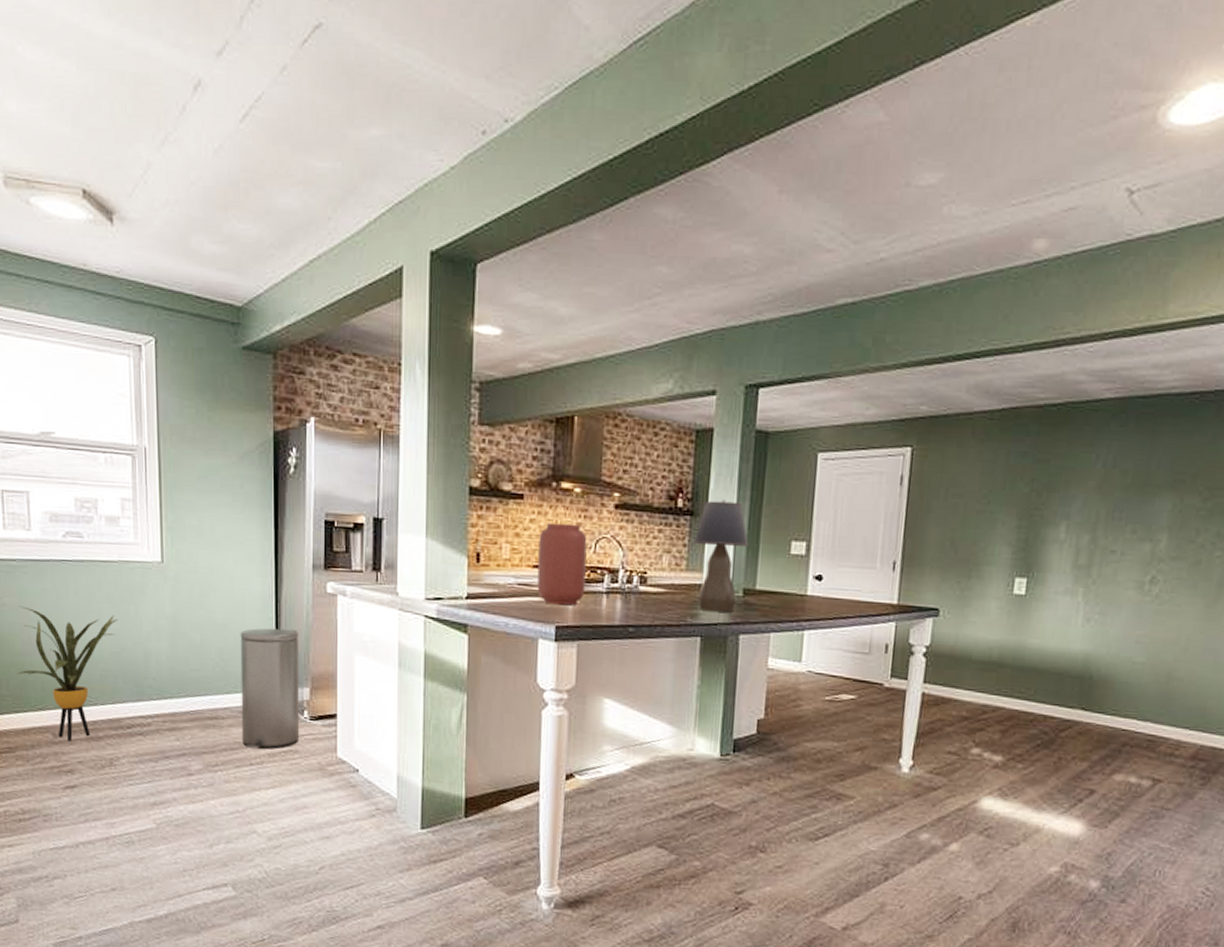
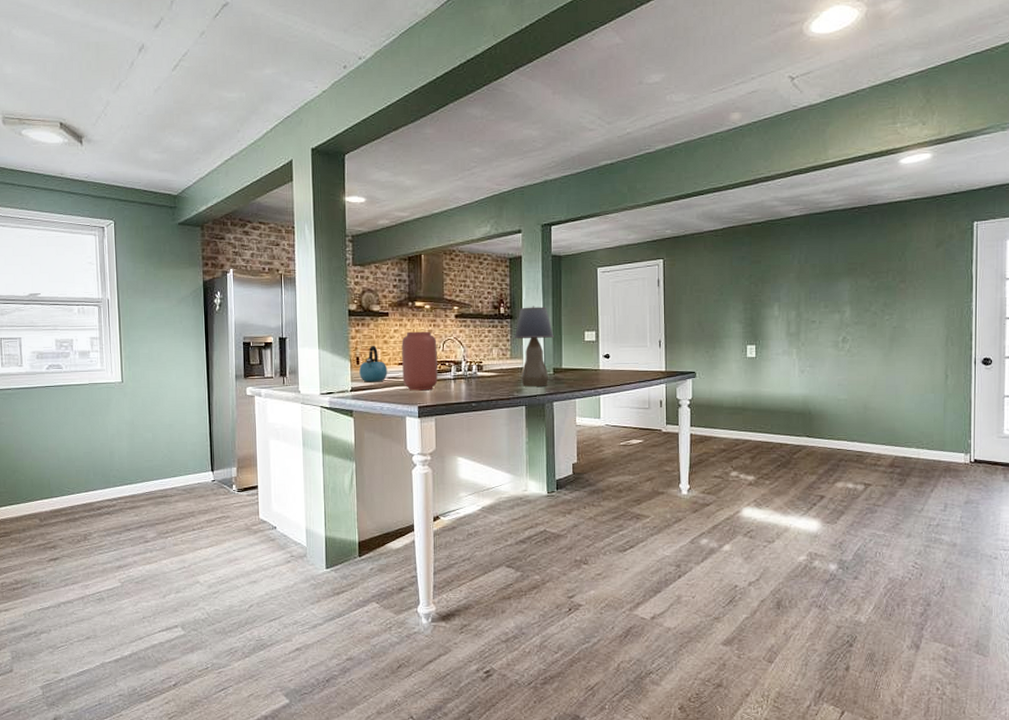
house plant: present [16,606,118,741] -> none [11,423,90,524]
pedal bin: present [240,628,300,749] -> none [182,424,230,518]
kettle: none [479,539,518,589] -> present [359,346,388,383]

